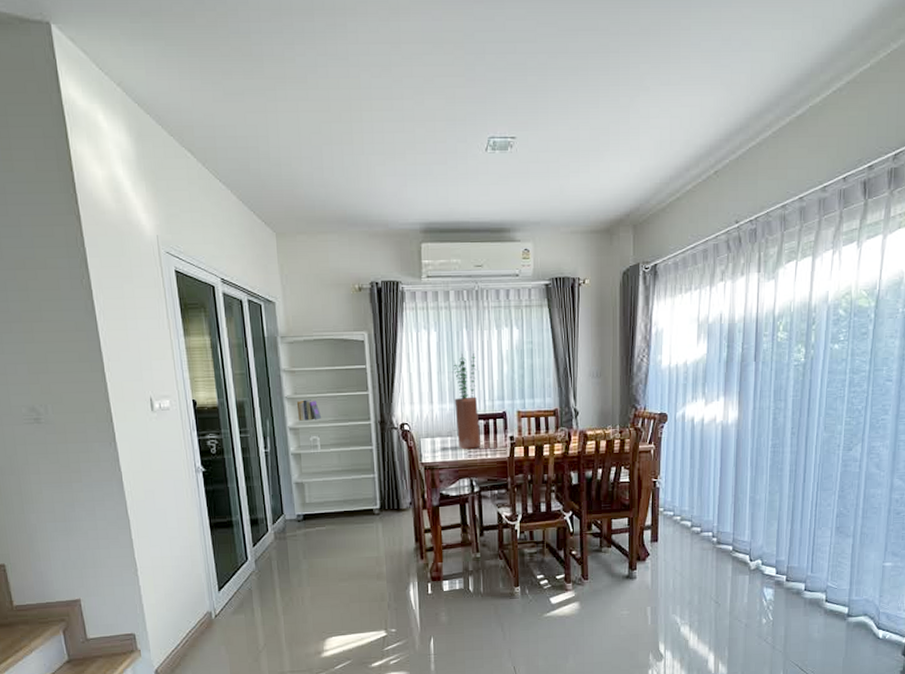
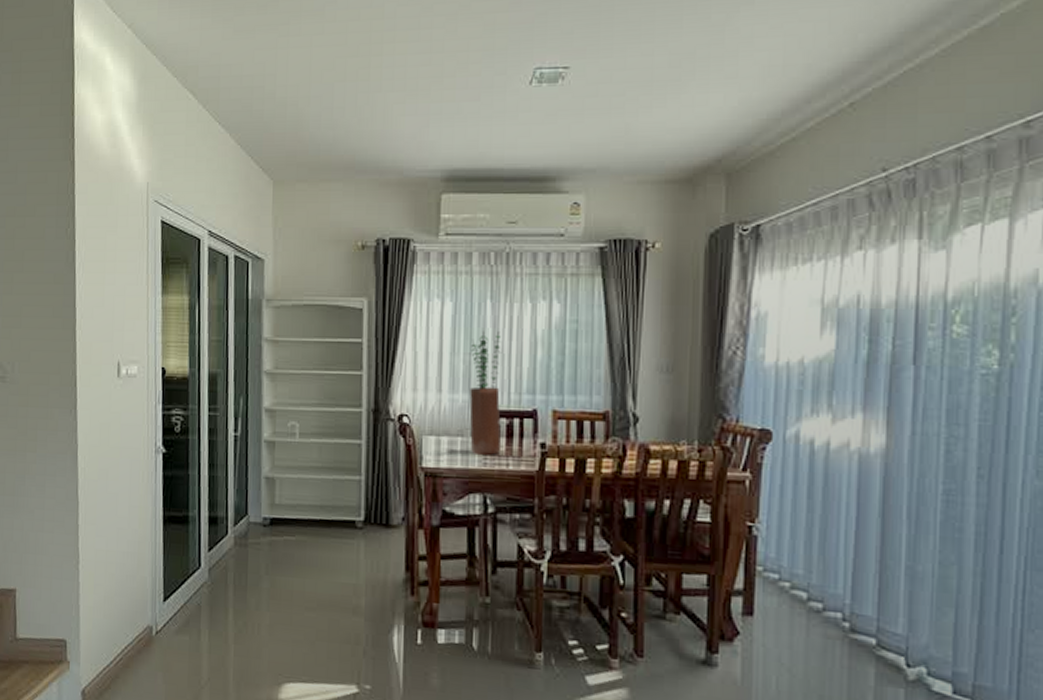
books: present [296,399,321,421] -> none [276,376,303,402]

